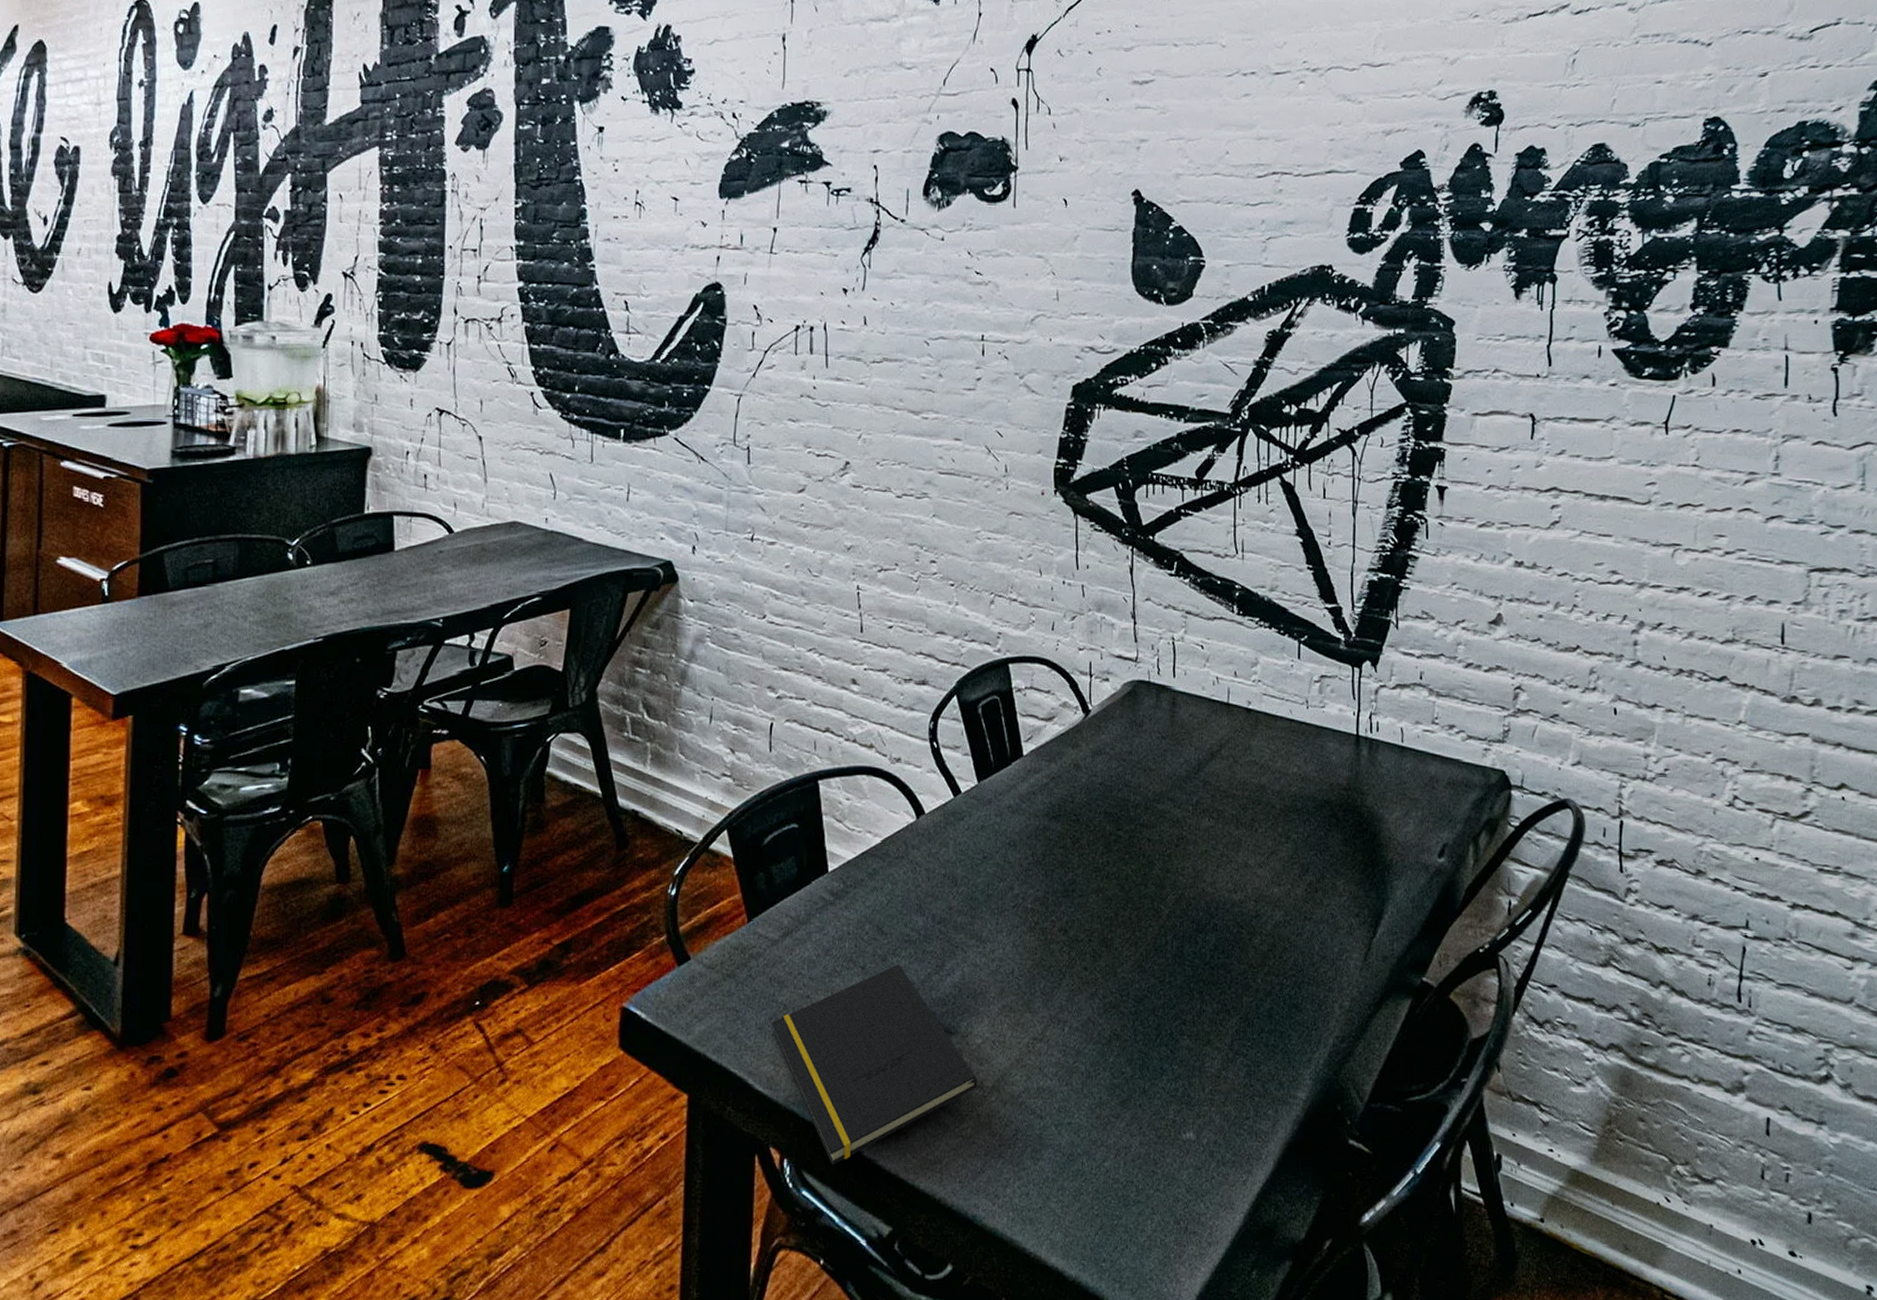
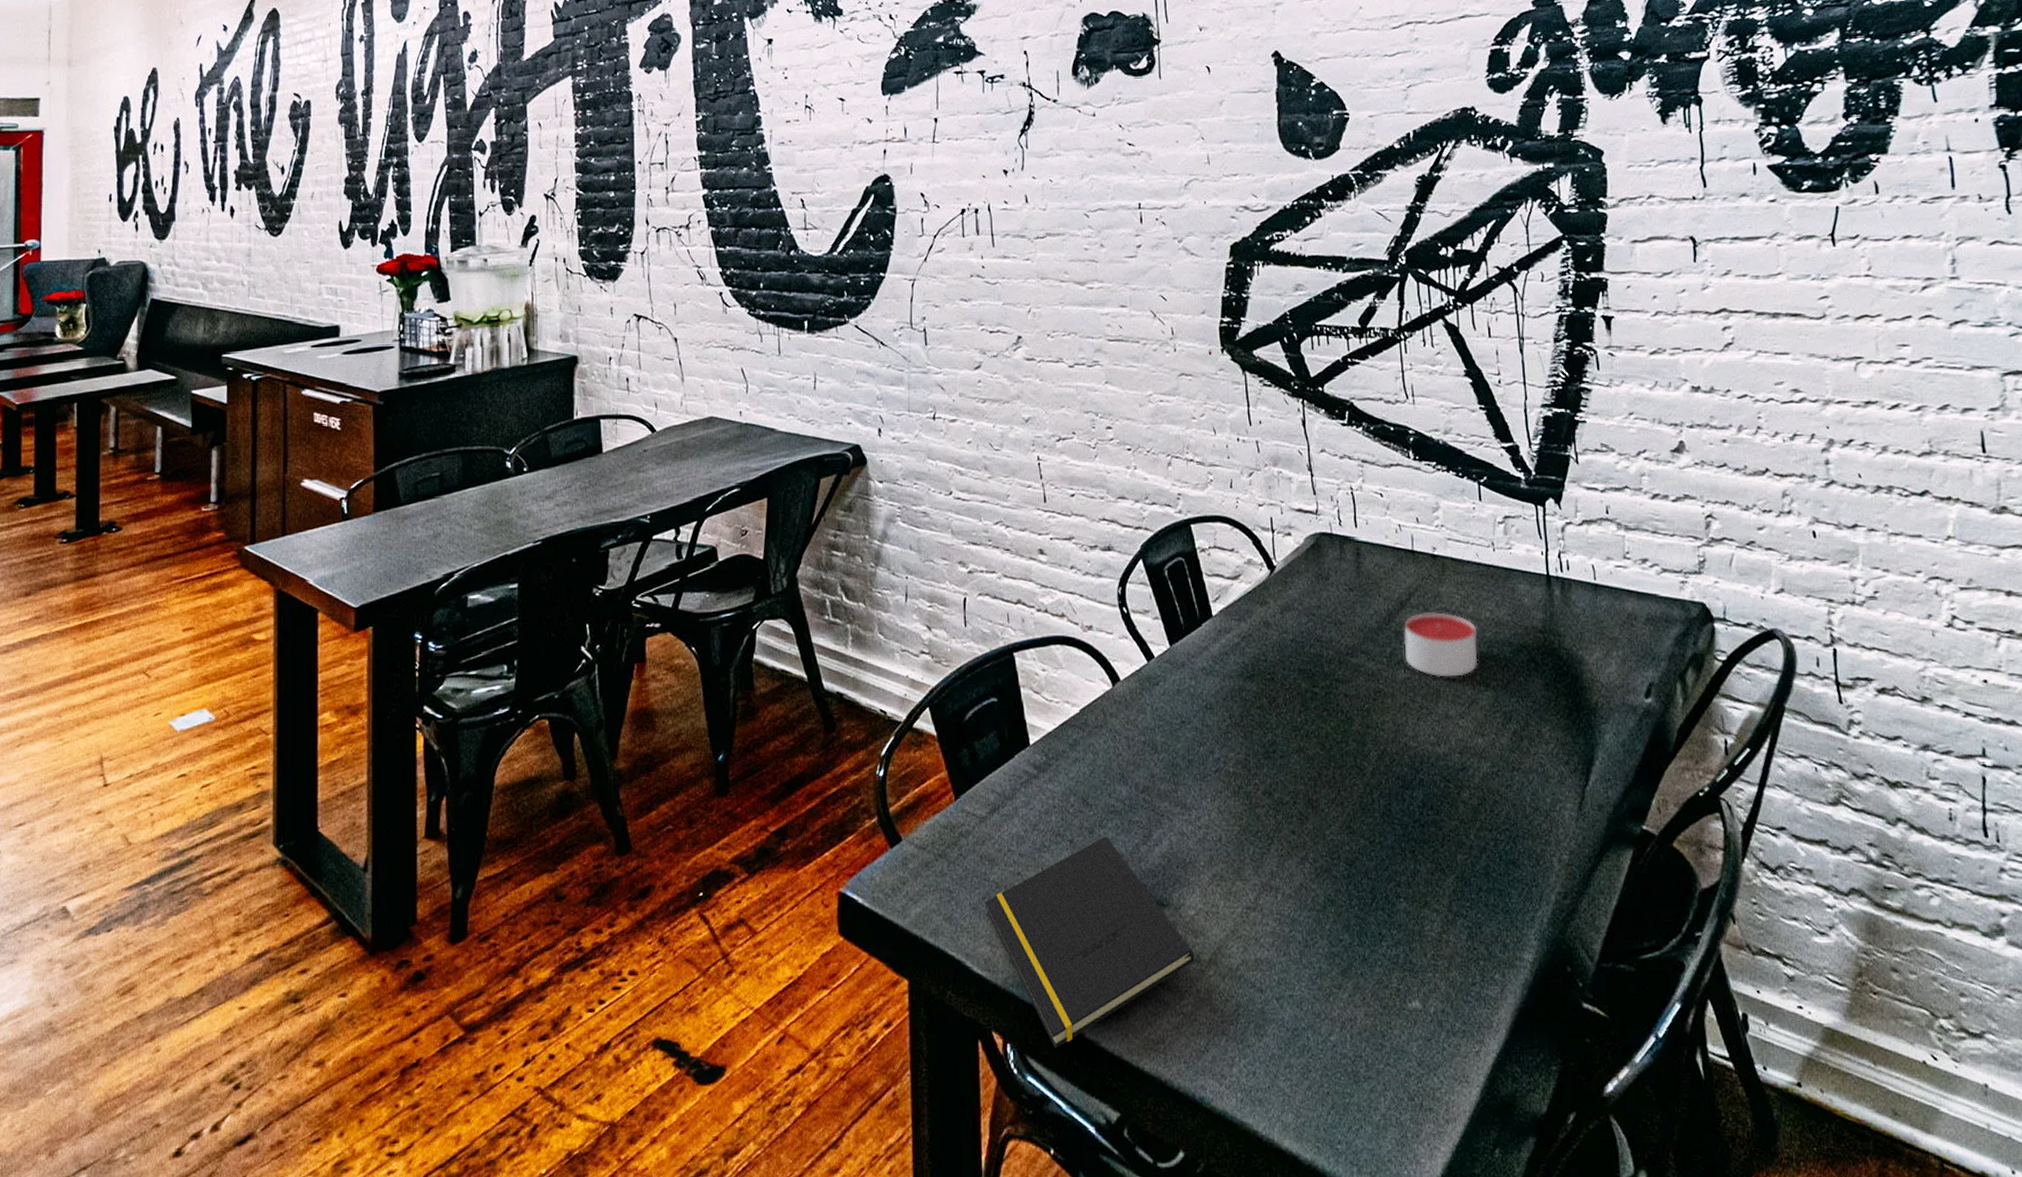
candle: none [1211,764,1284,828] -> present [1404,612,1478,678]

